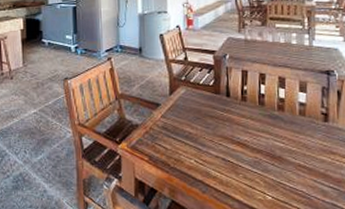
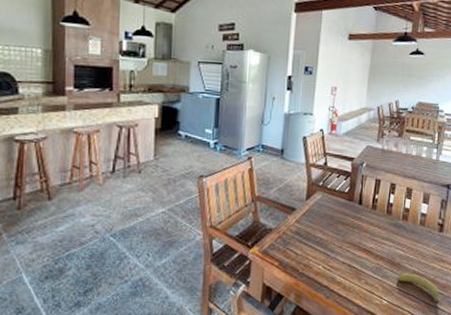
fruit: none [280,167,336,200] -> present [397,273,440,304]

